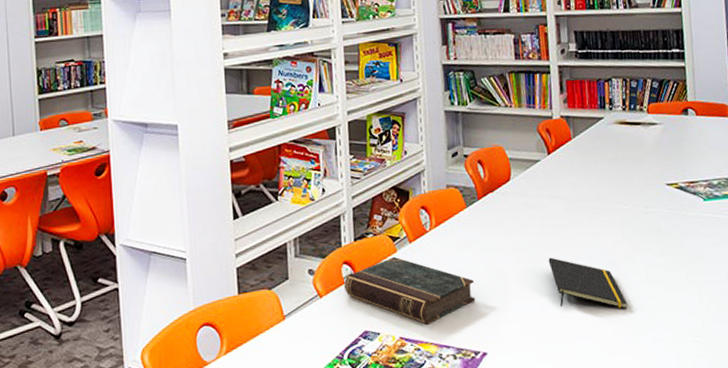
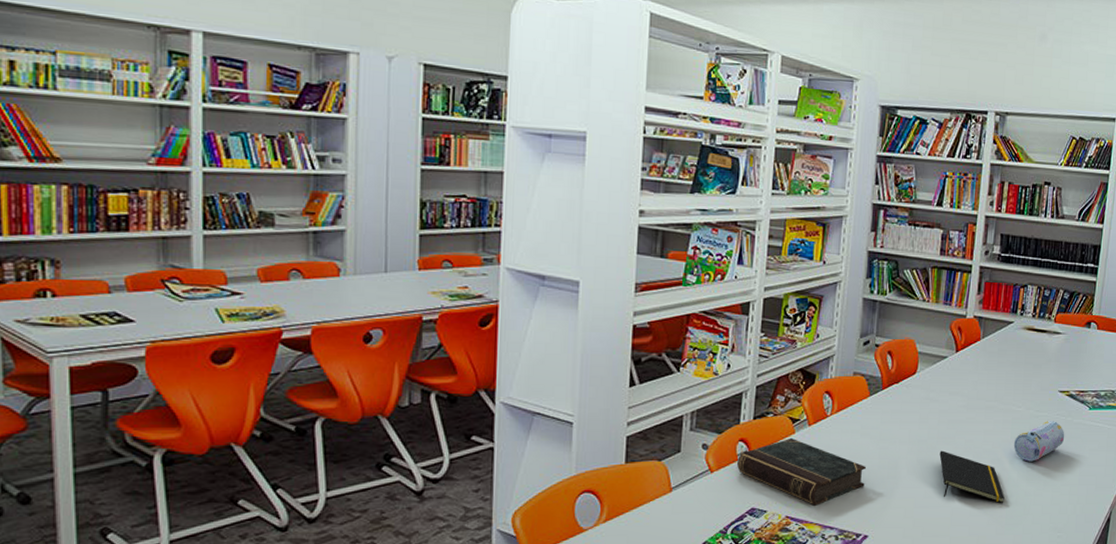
pencil case: none [626,216,682,262] -> present [1013,421,1065,462]

